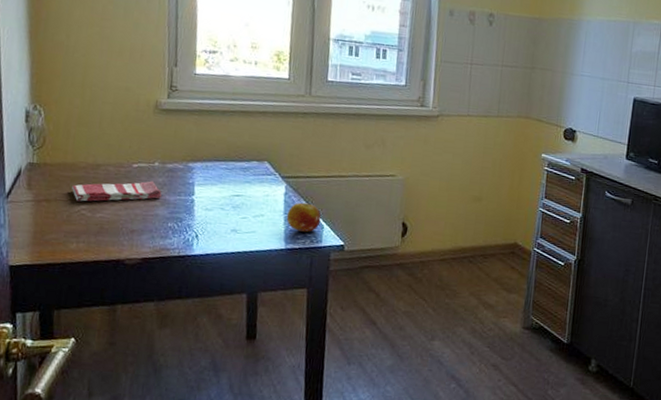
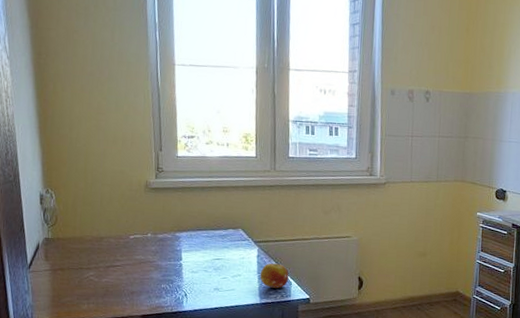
dish towel: present [72,181,162,202] -> none [81,249,155,269]

